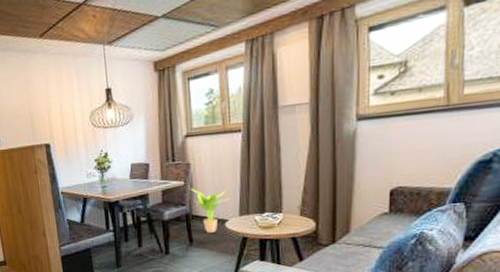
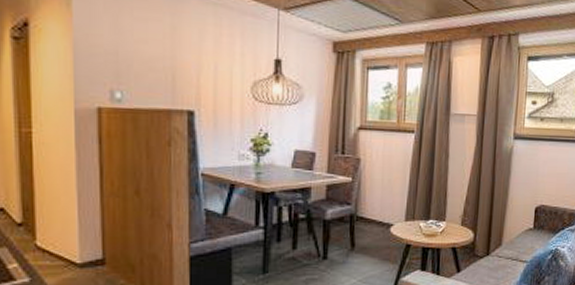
potted plant: present [190,188,231,234] -> none [357,185,398,239]

